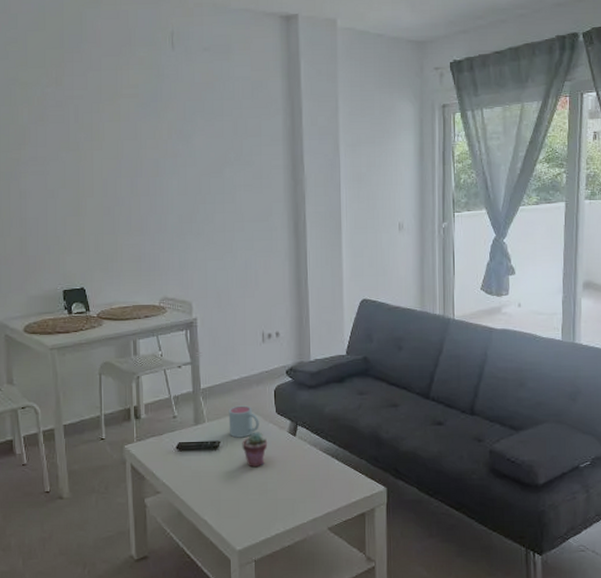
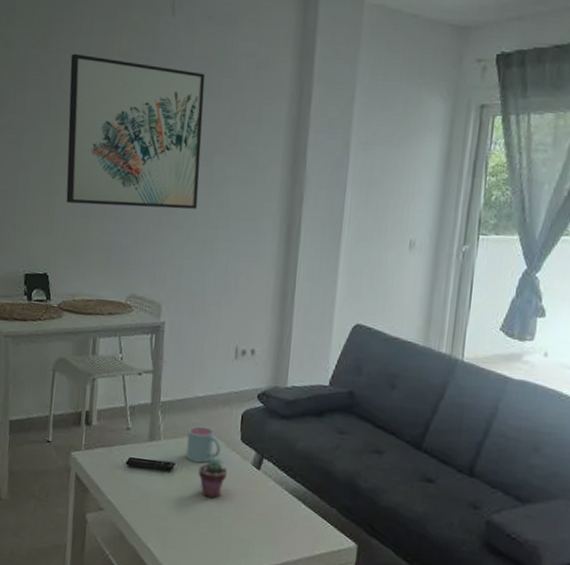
wall art: none [84,89,213,222] -> present [66,53,206,209]

